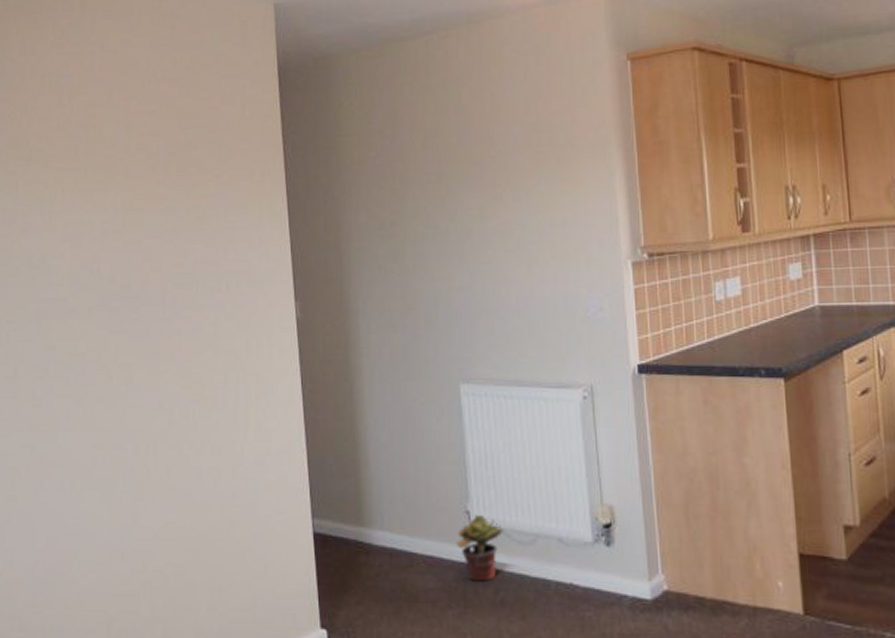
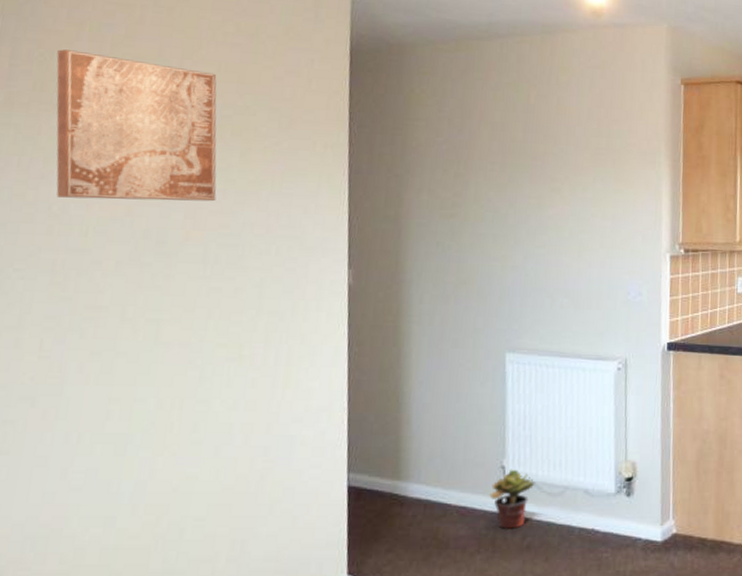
wall art: none [25,104,169,249] -> present [56,49,217,202]

